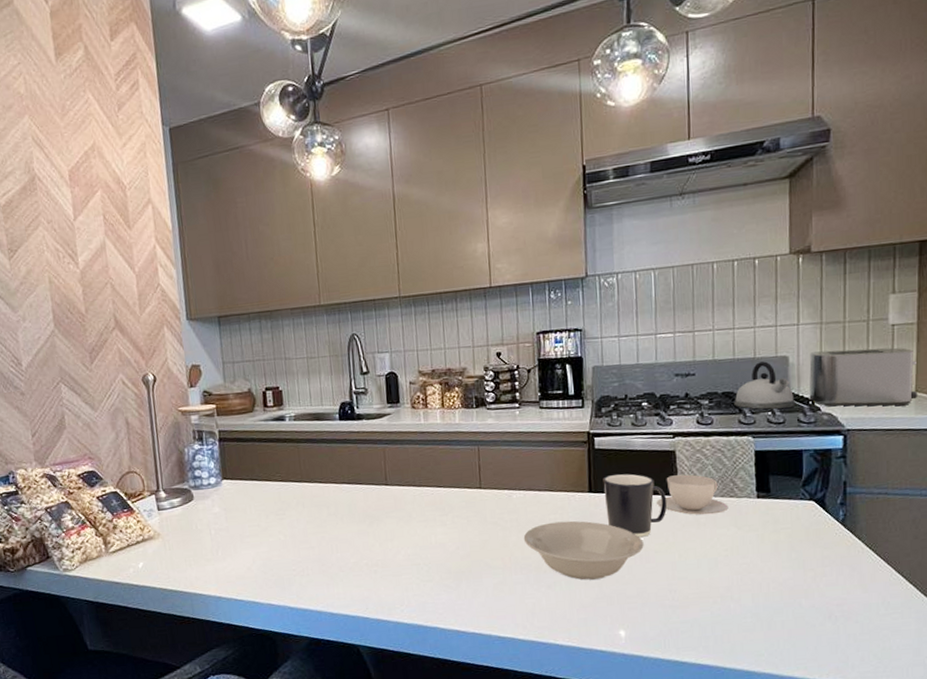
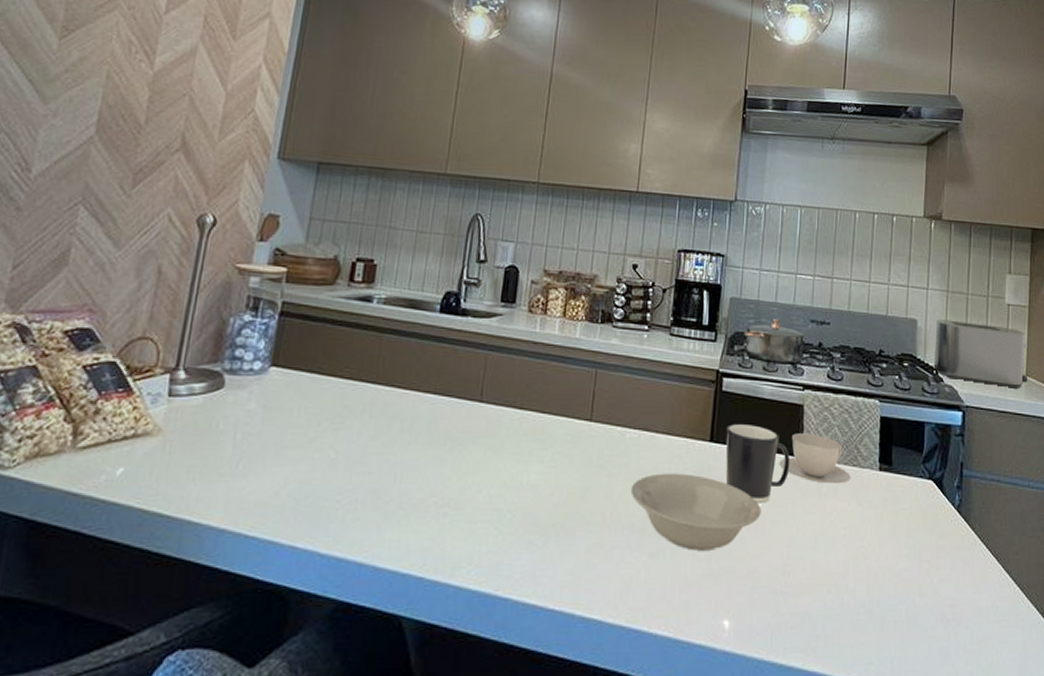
cooking pot: none [609,379,671,419] -> present [743,319,806,365]
kettle: present [734,361,796,410] -> none [864,321,921,374]

